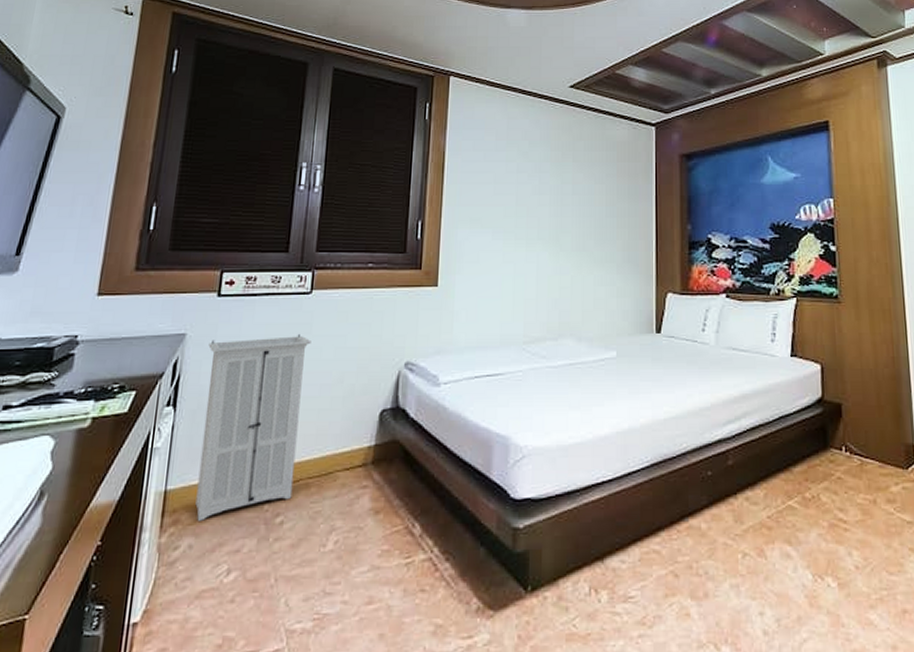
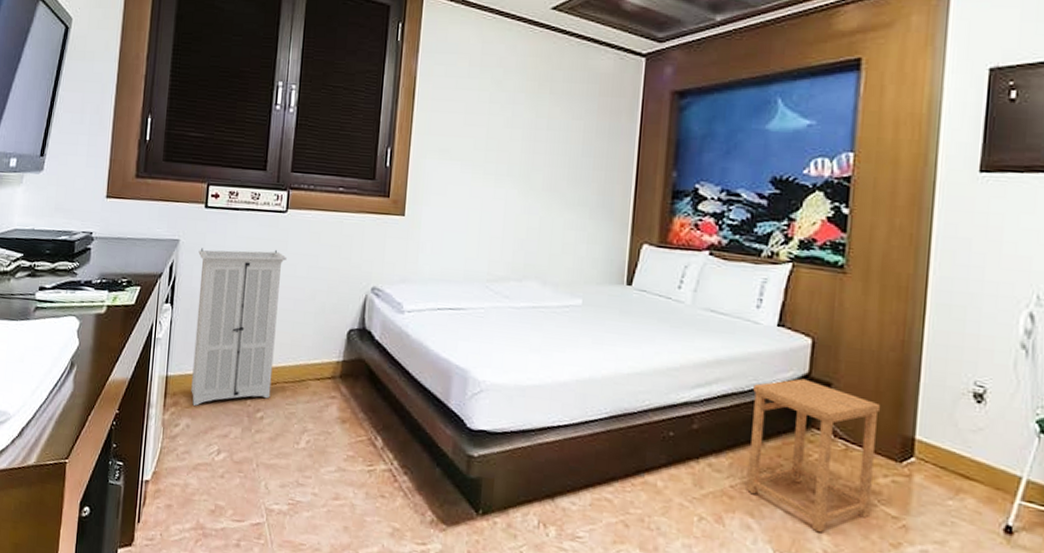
side table: none [777,402,889,550] -> present [747,378,881,533]

